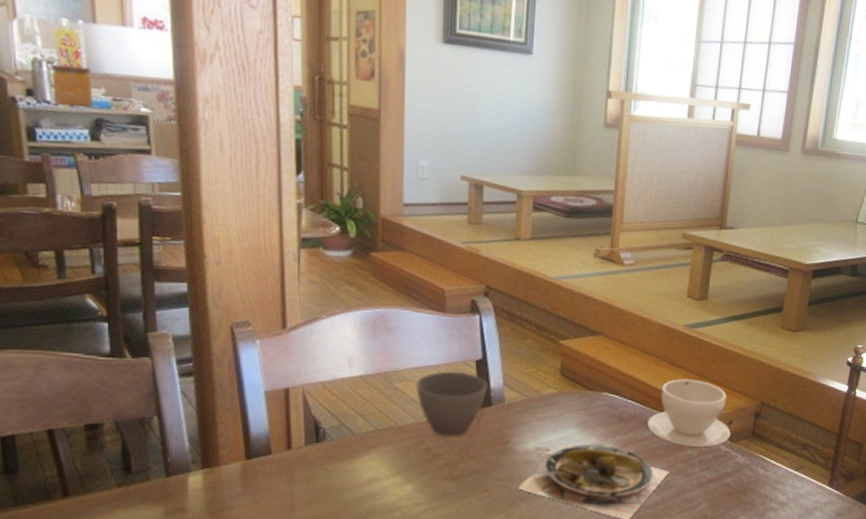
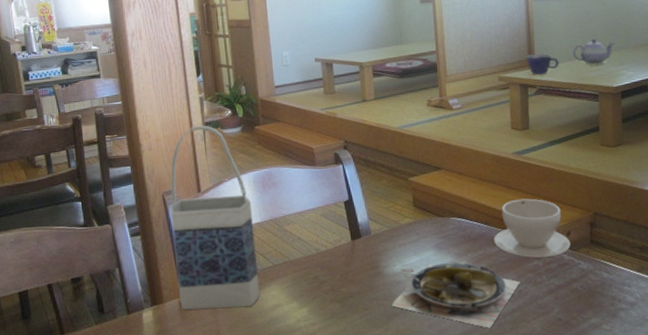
jar: present [52,64,93,108] -> none [36,25,62,54]
bag: none [239,240,355,477] -> present [169,125,260,310]
cup: present [416,371,488,436] -> none [300,211,357,266]
cup: none [717,212,753,238] -> present [526,53,559,75]
teapot: none [769,204,817,236] -> present [573,38,615,65]

